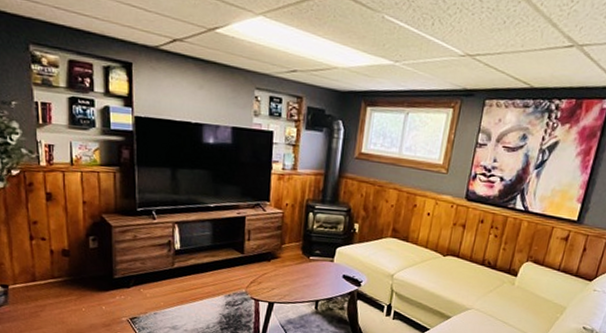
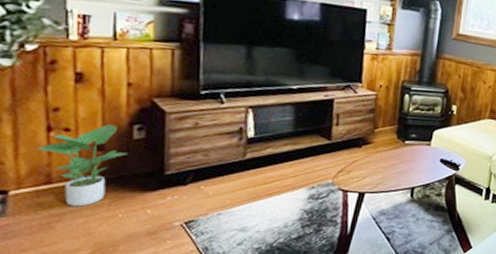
potted plant: none [24,235,87,301] -> present [37,124,128,207]

